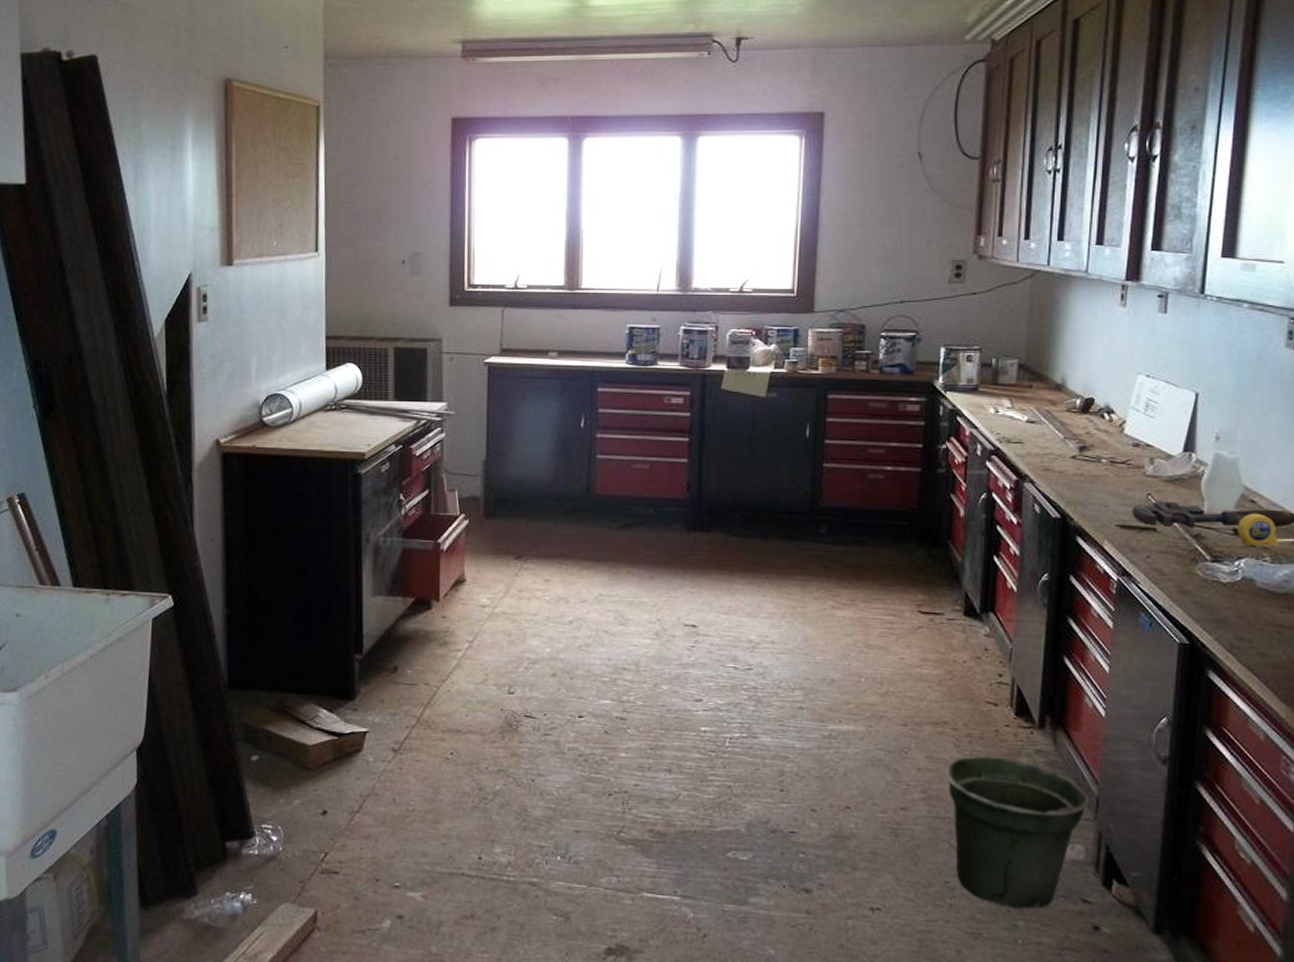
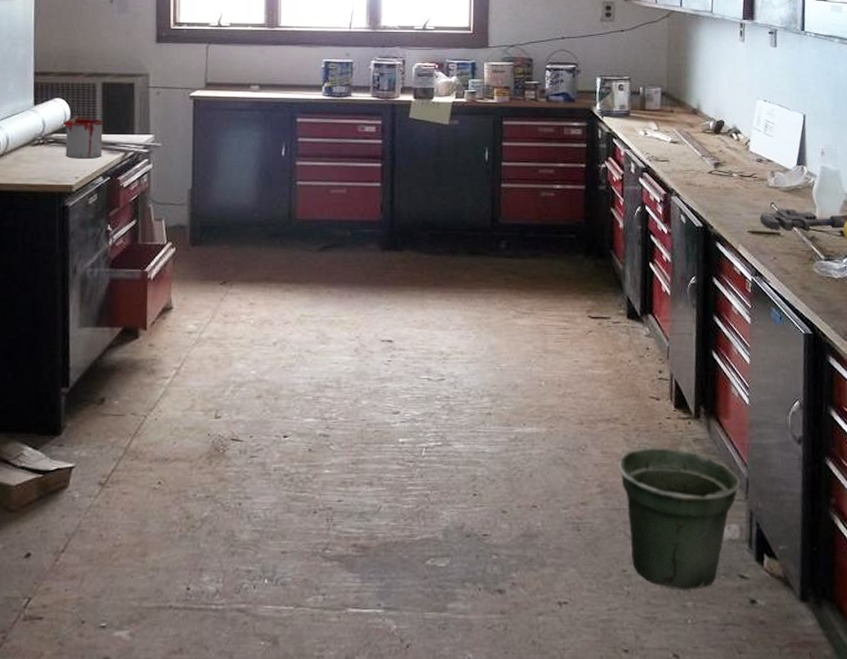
paint can: none [355,381,395,426] -> present [63,116,103,159]

